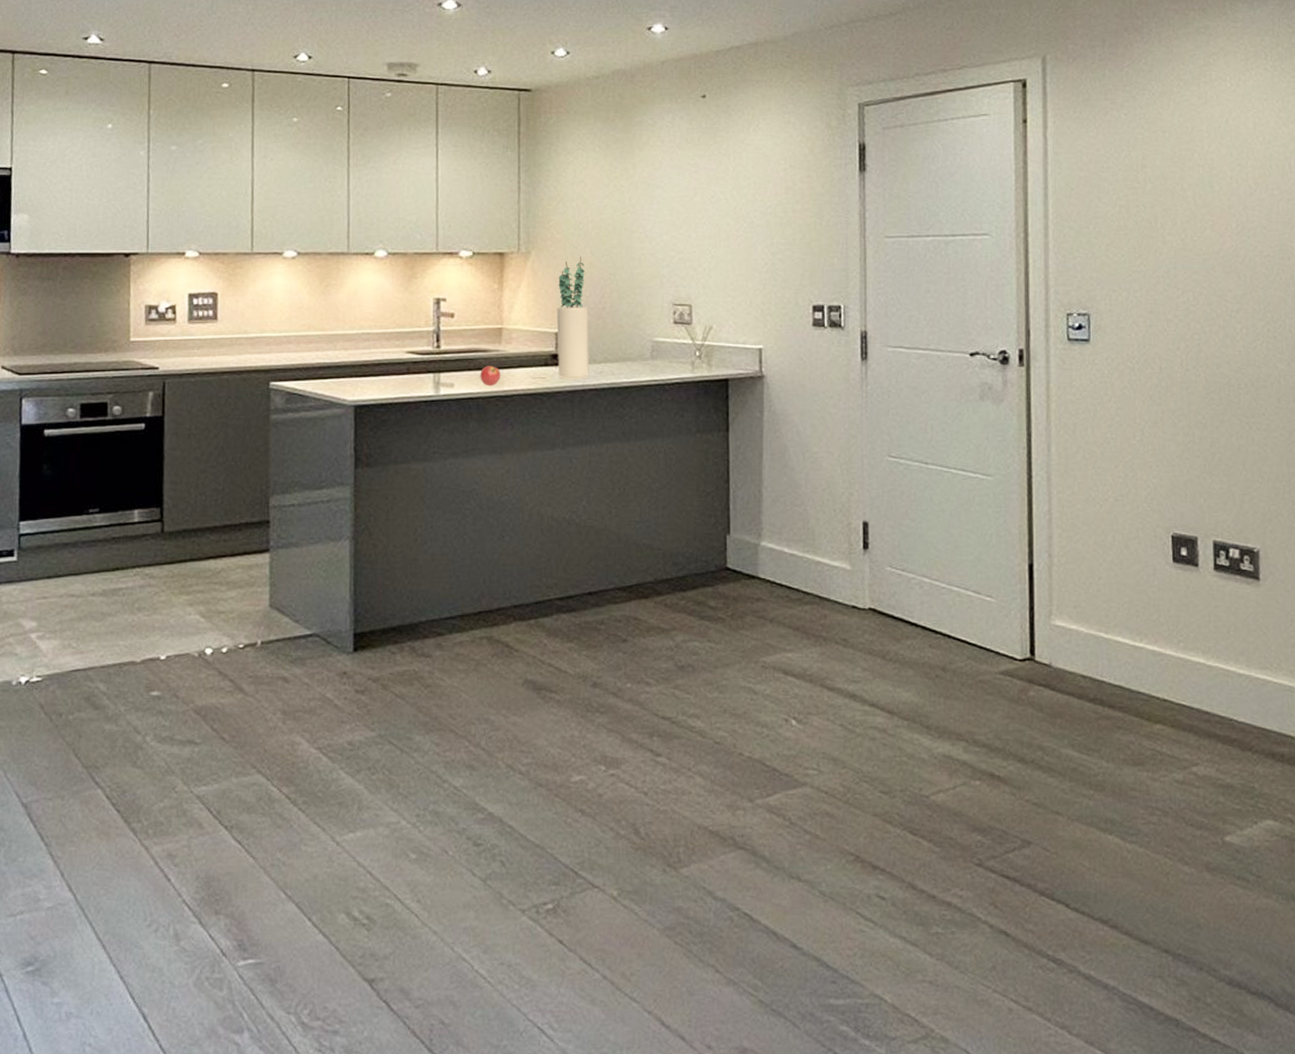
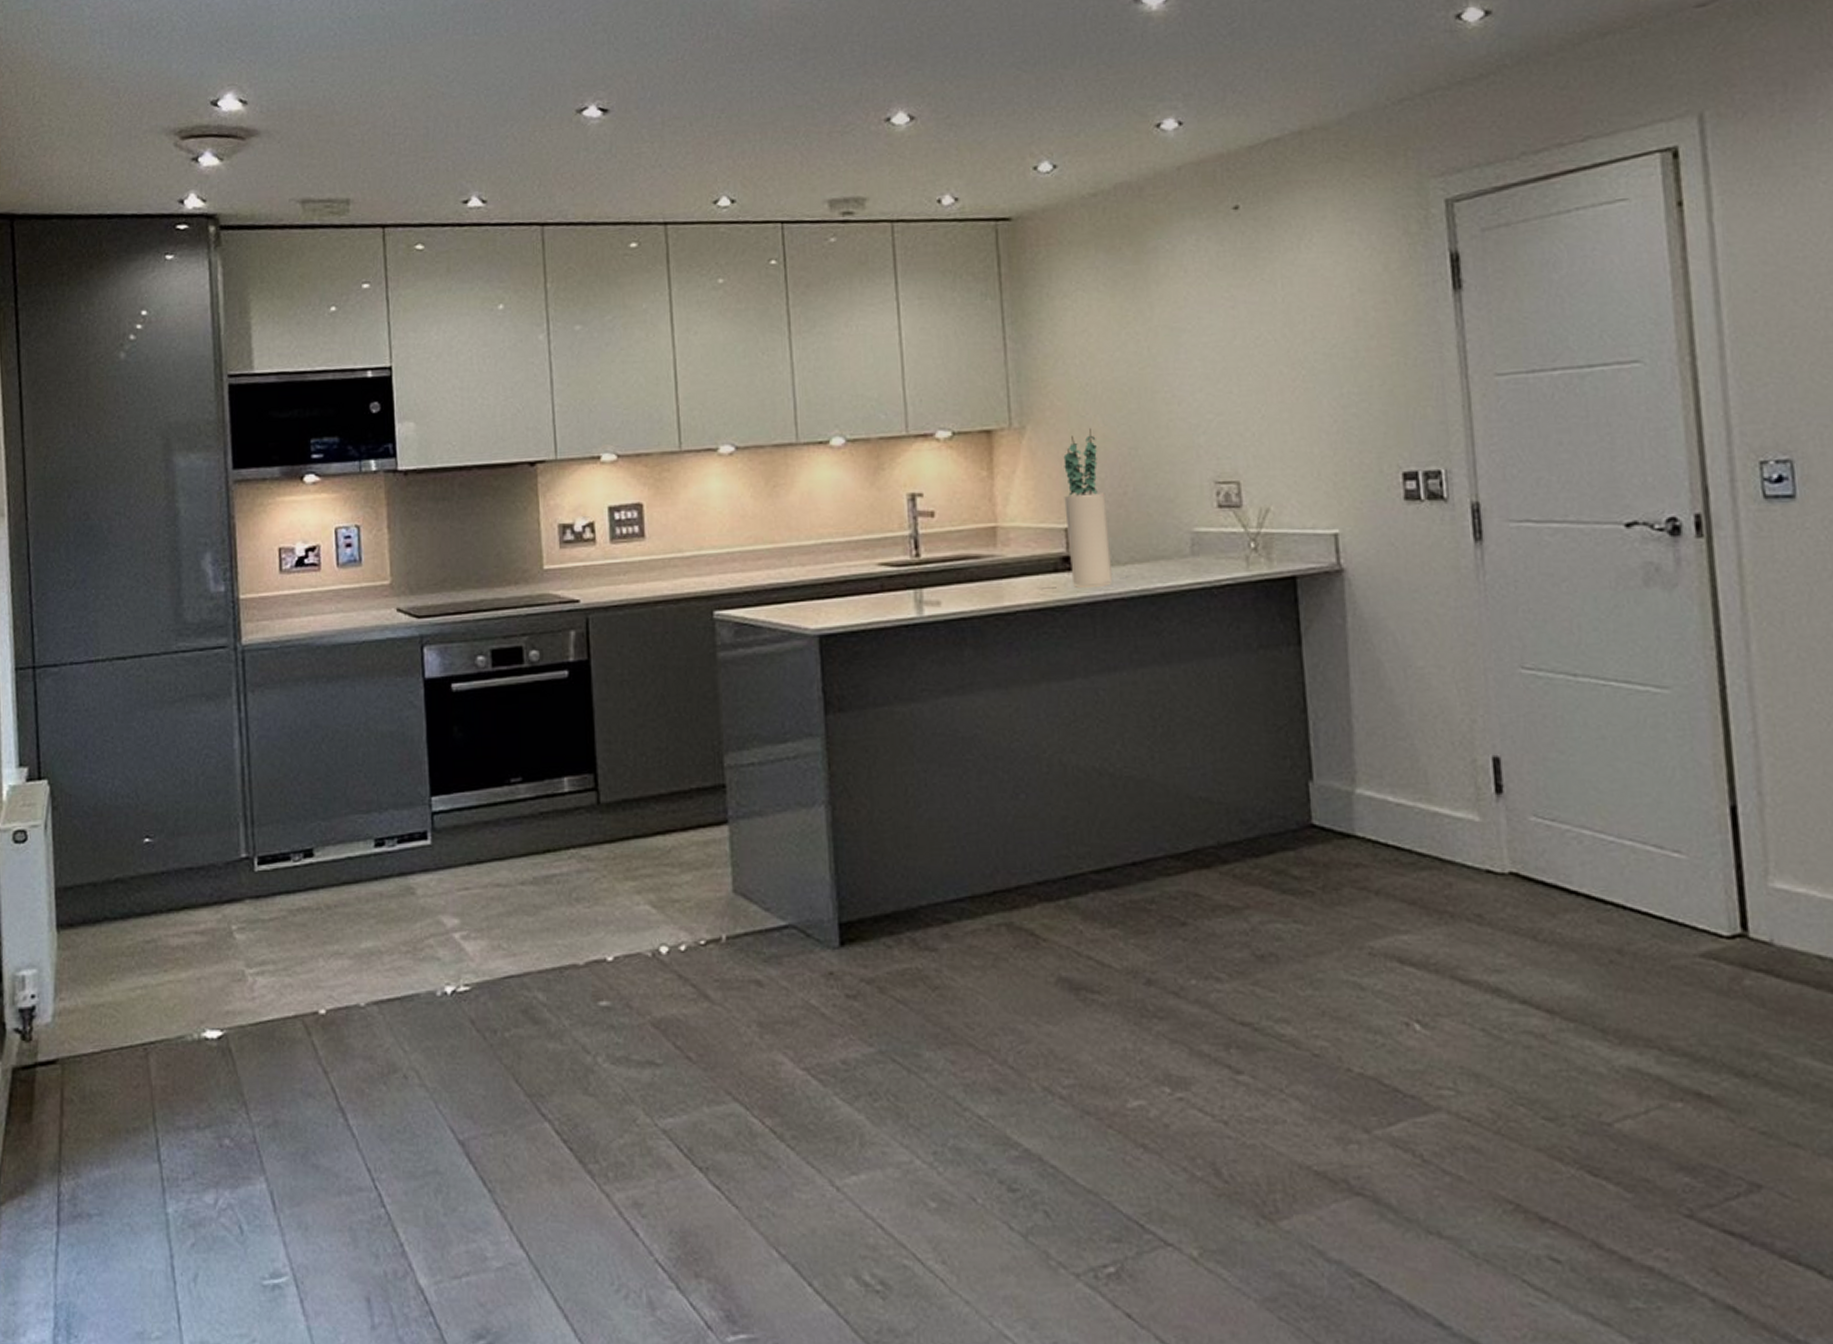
fruit: present [480,366,500,387] -> none [972,576,999,603]

